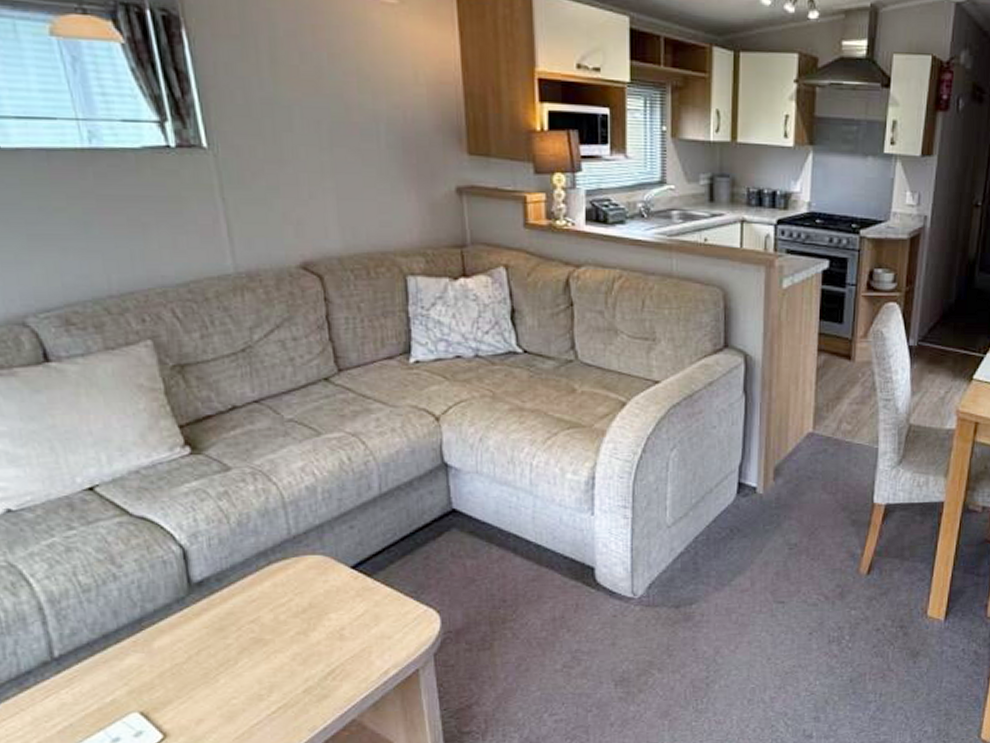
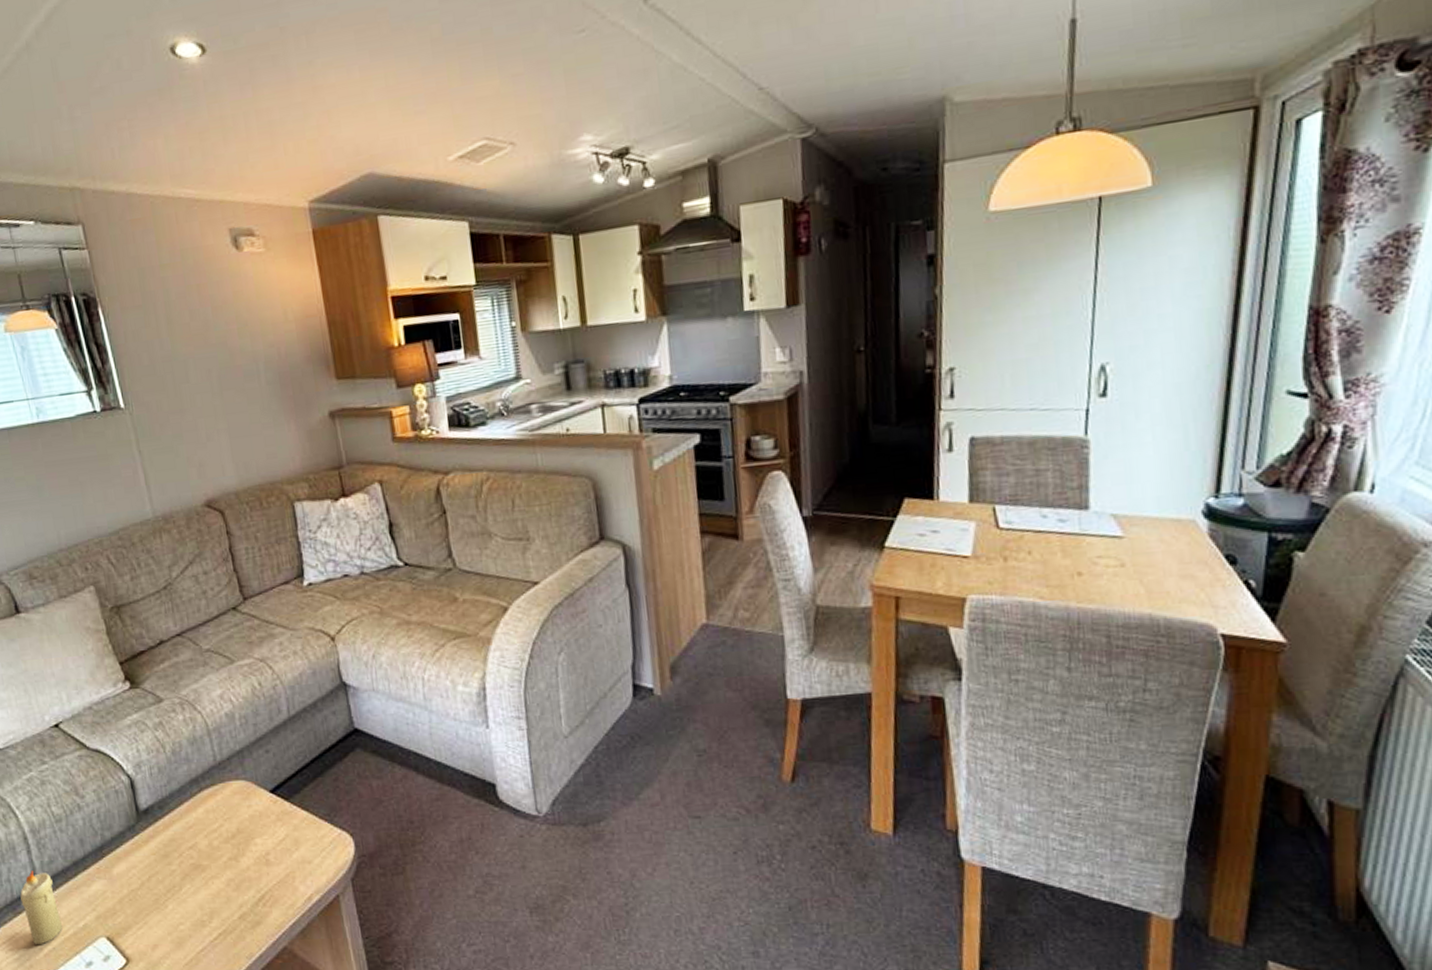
candle: none [29,643,83,722] -> present [20,871,62,945]

